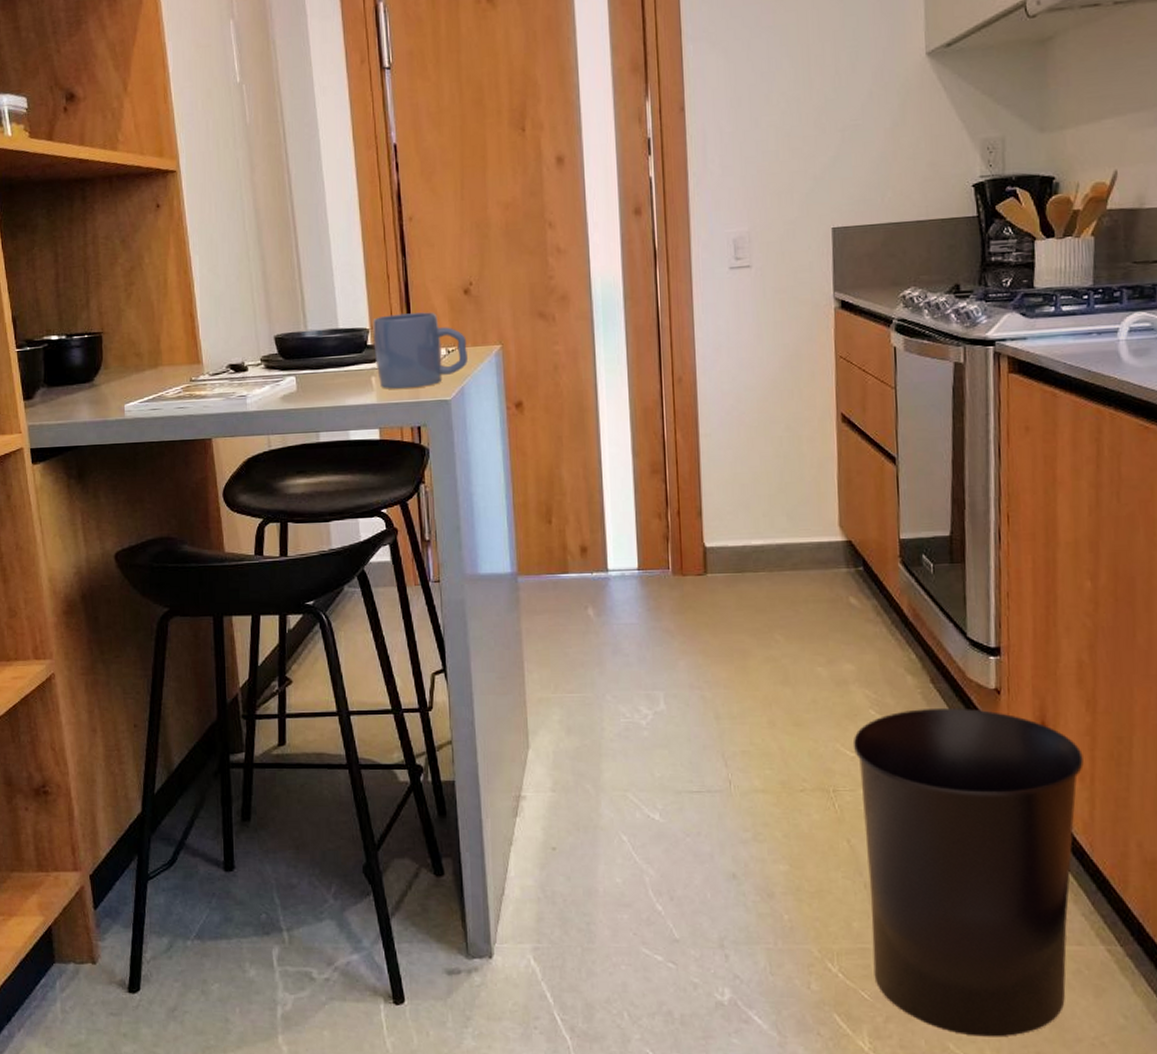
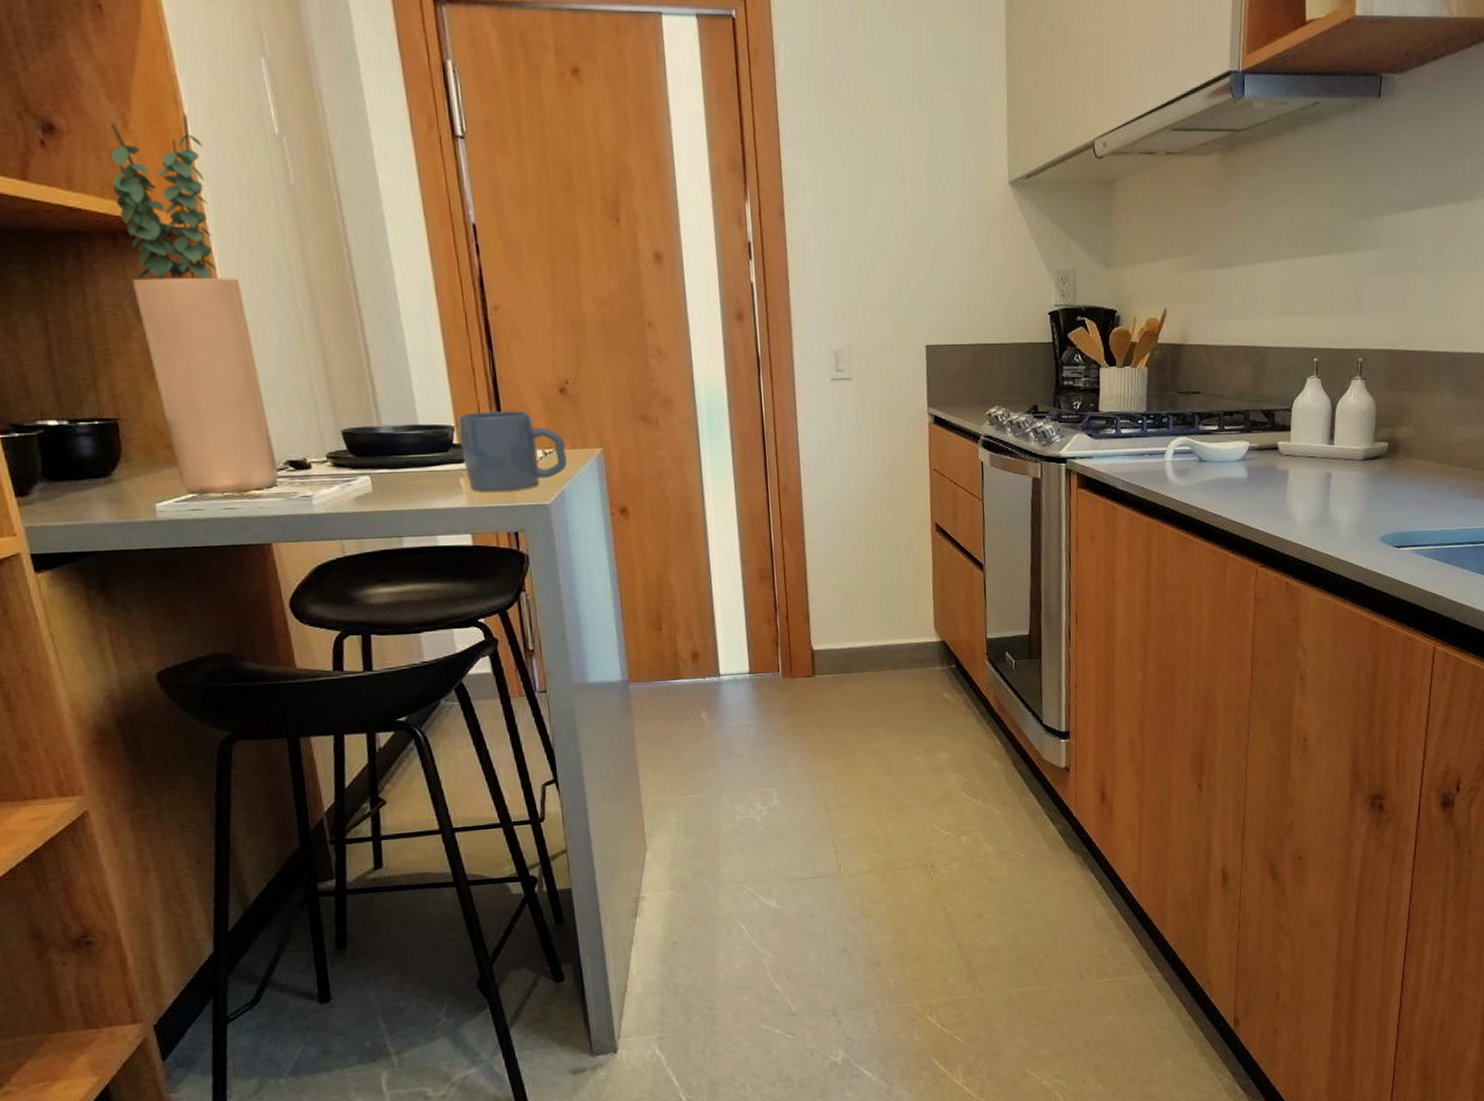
vase: none [112,75,222,396] -> present [110,115,280,494]
waste bin: present [852,709,1084,1037] -> none [947,786,1134,1061]

